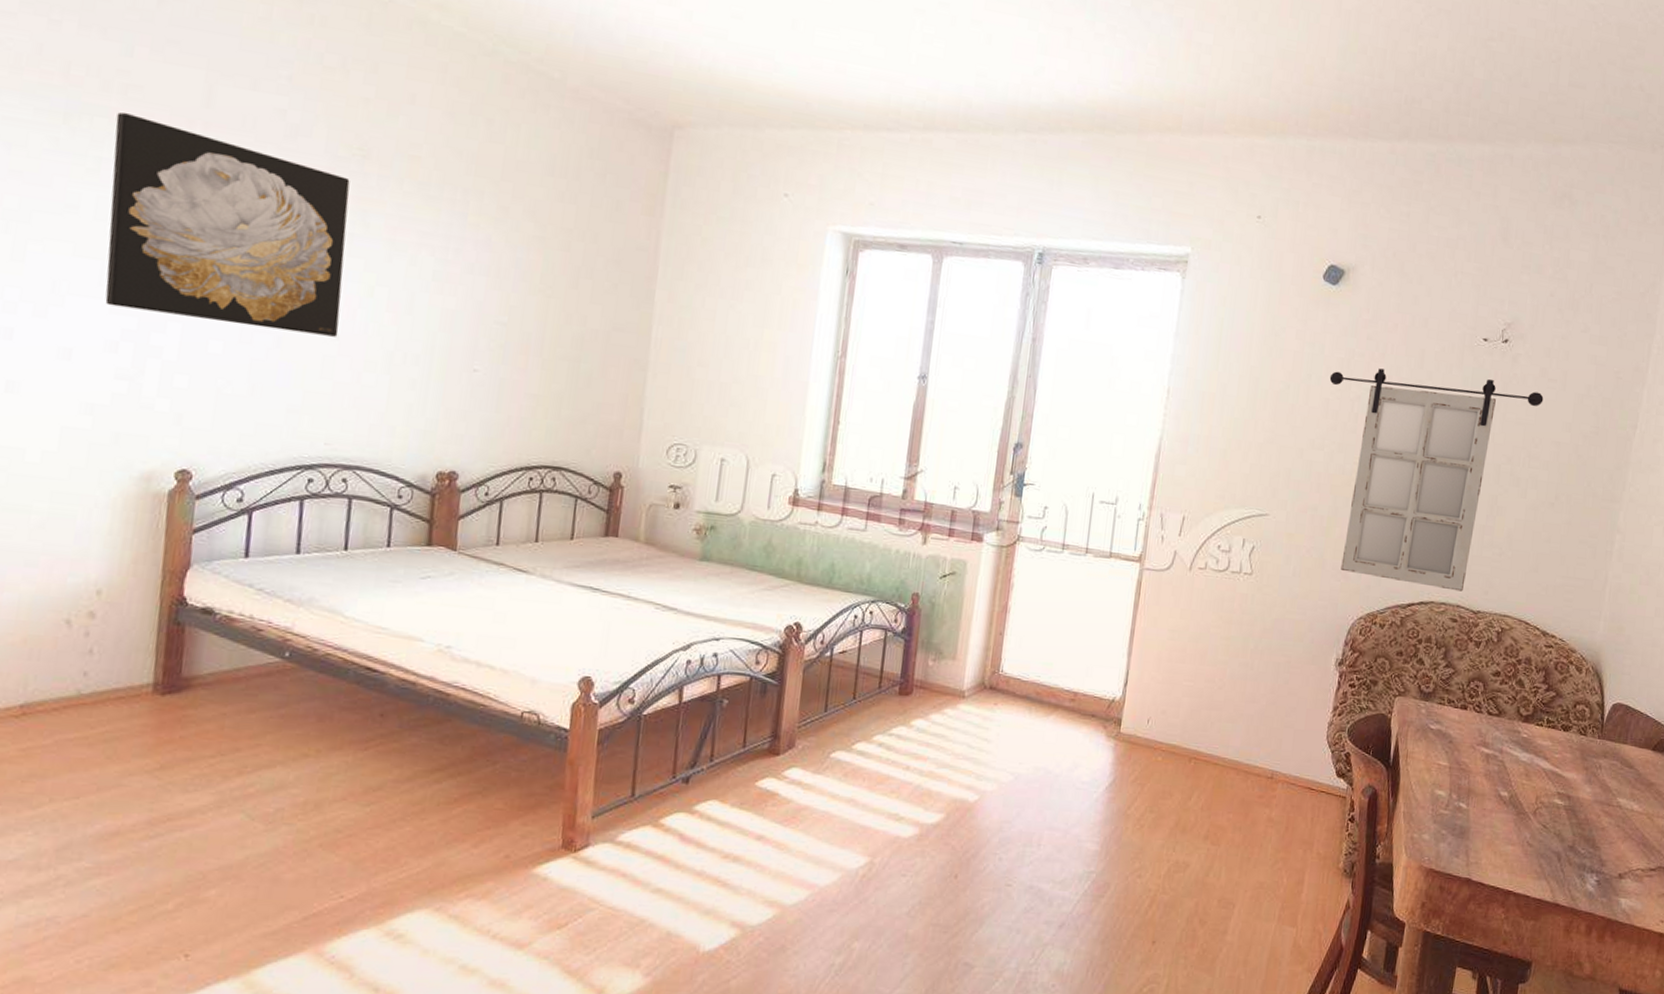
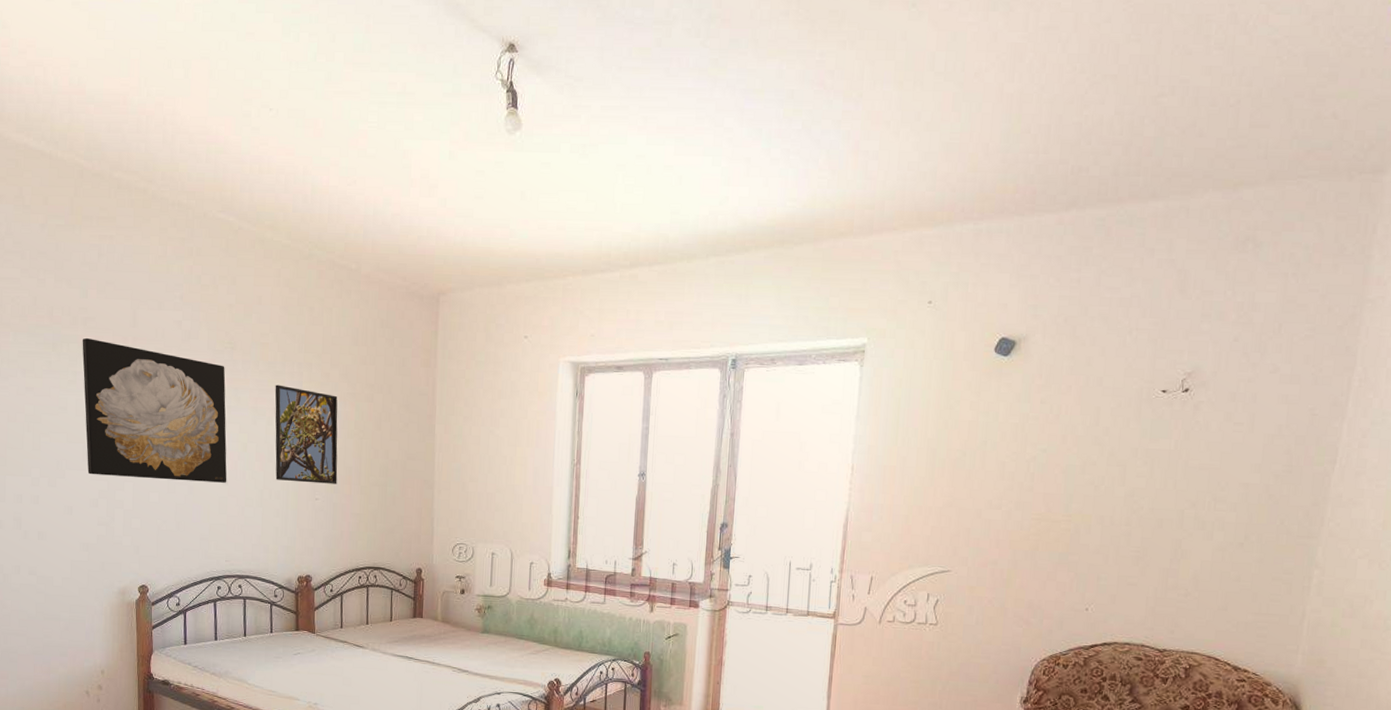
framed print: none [414,212,519,354] -> present [275,384,338,484]
home mirror: present [1329,368,1544,592] -> none [1004,428,1229,632]

